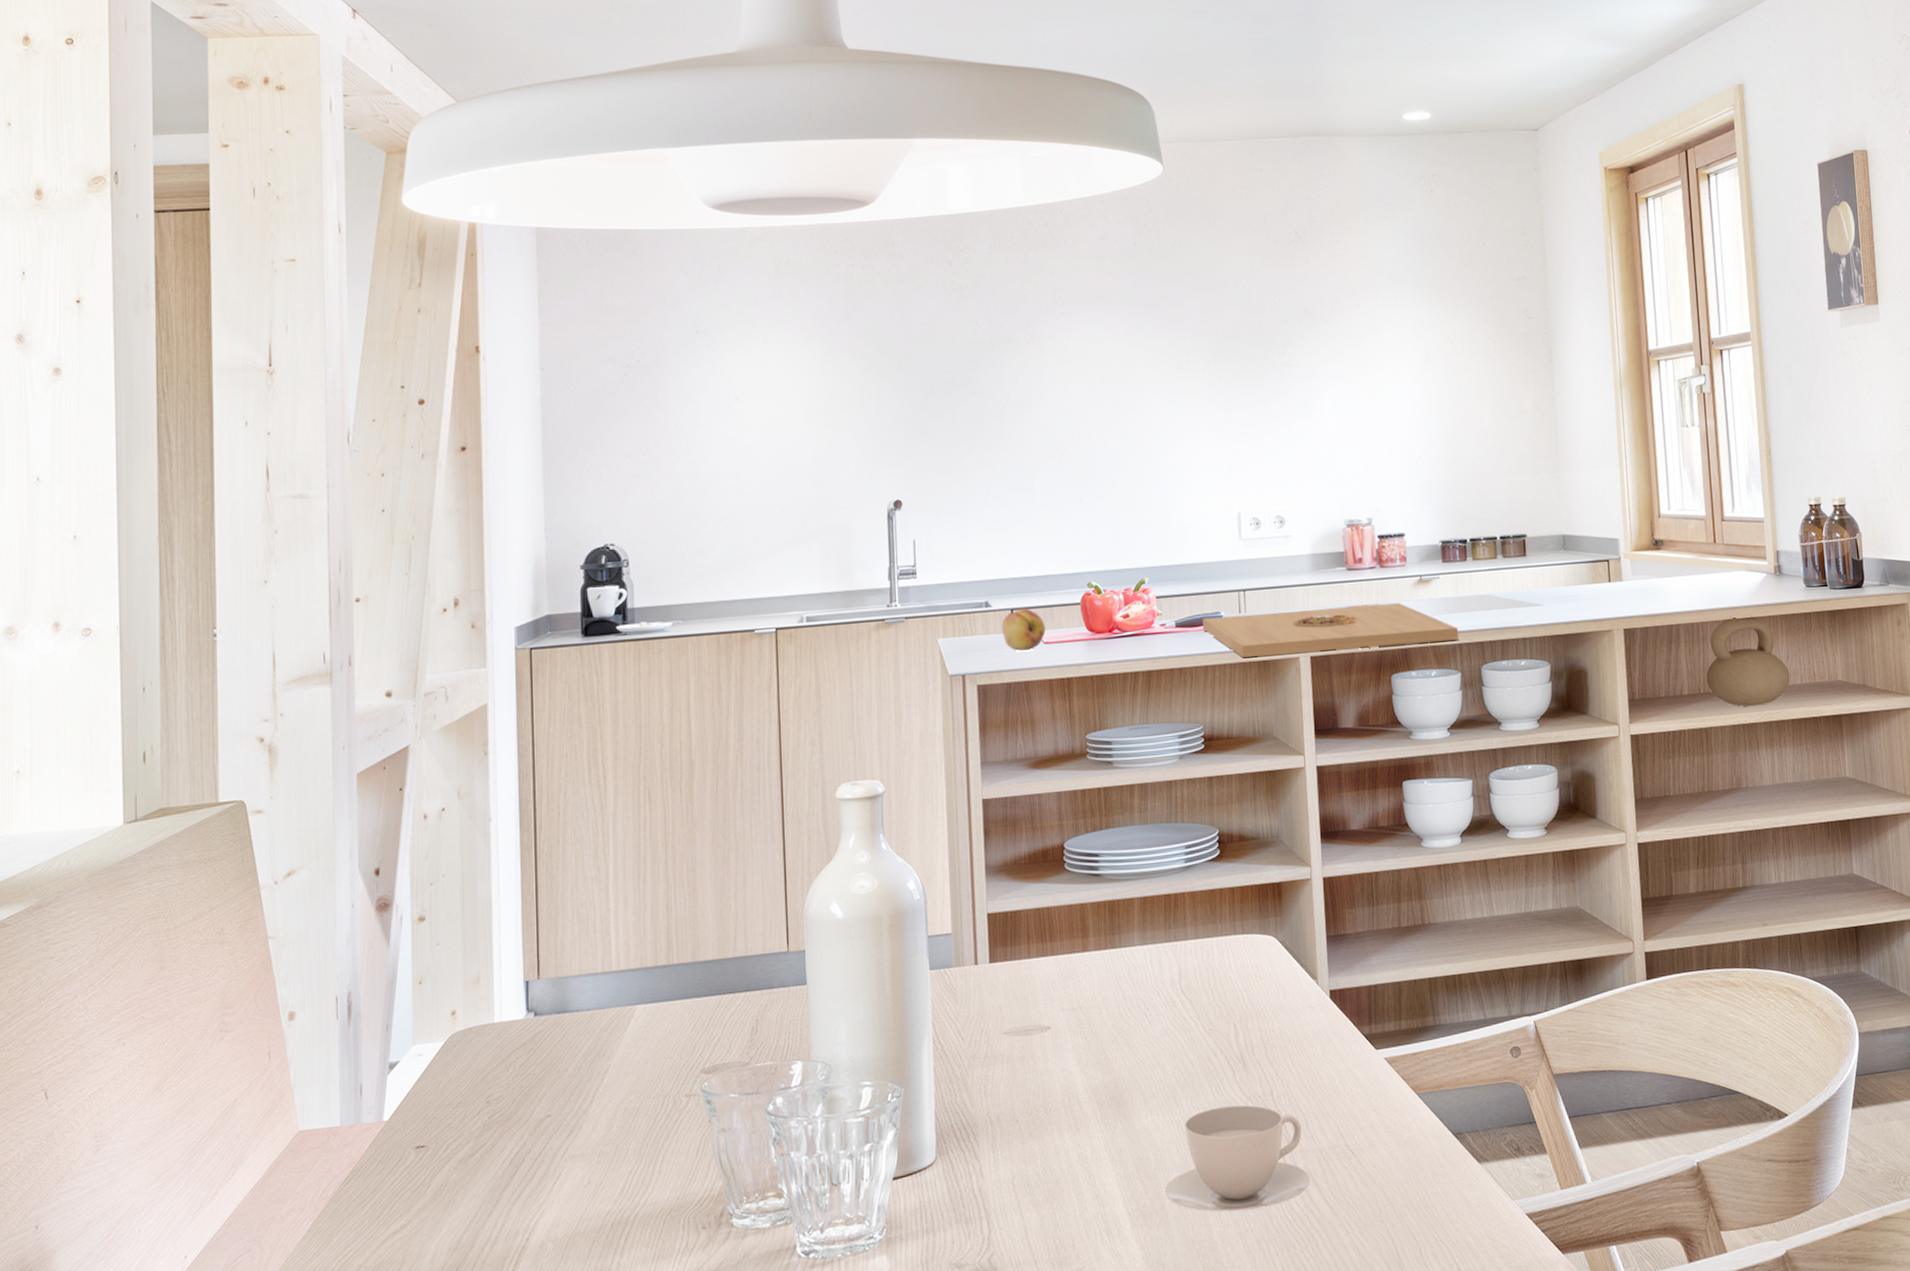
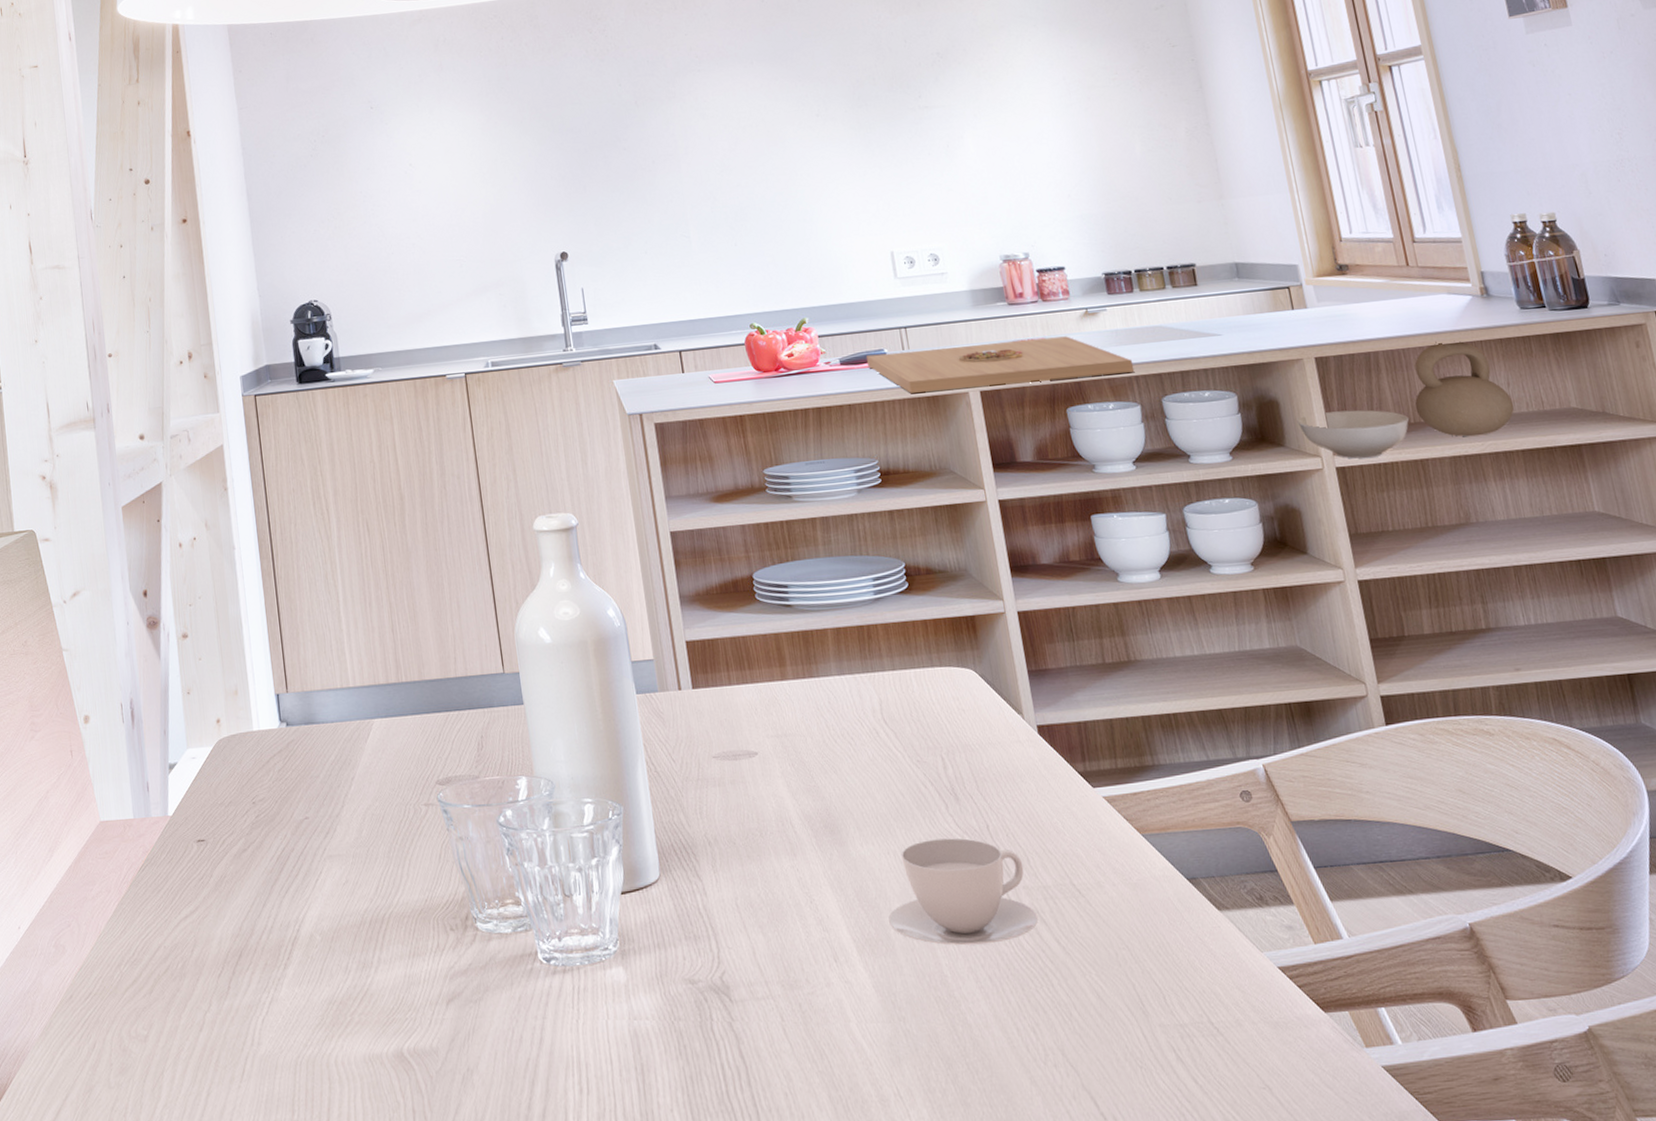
fruit: present [1001,608,1046,652] -> none [671,349,714,391]
bowl: none [1601,680,1700,727] -> present [1297,410,1410,459]

